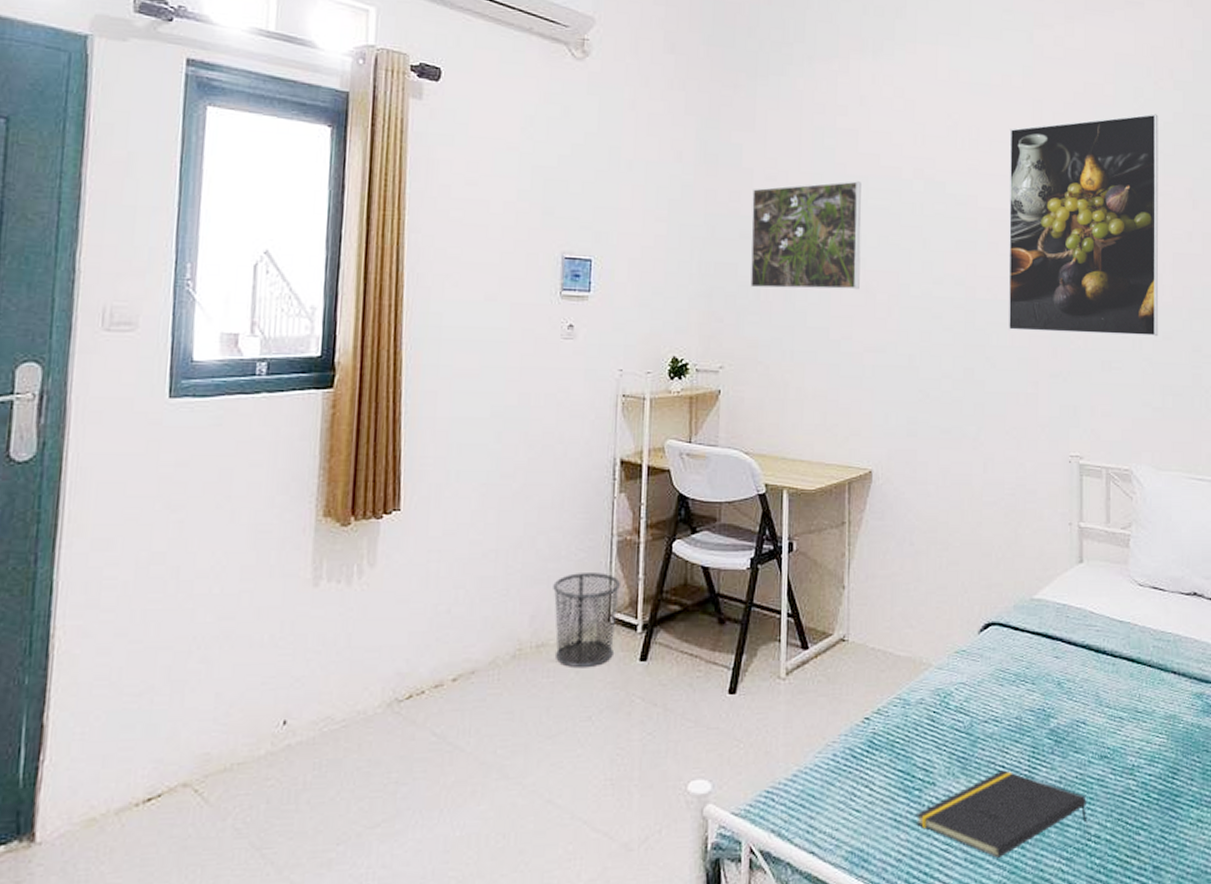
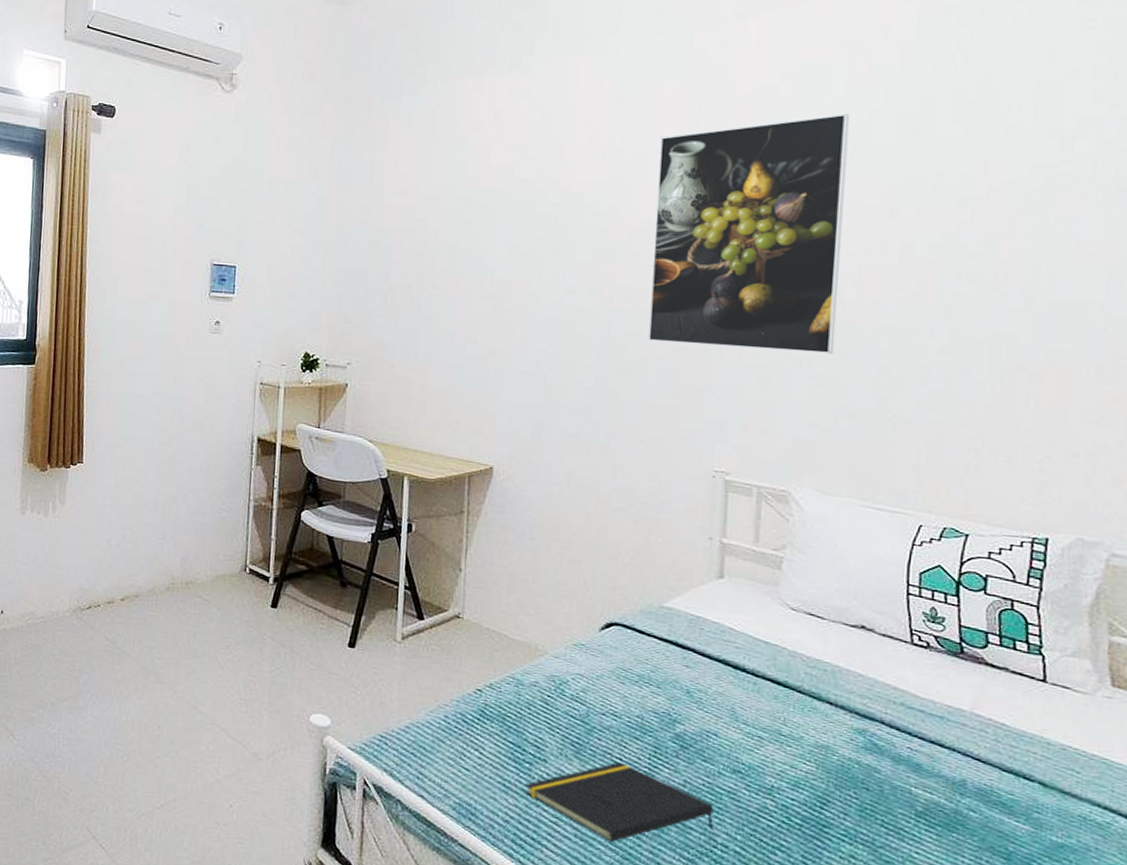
waste bin: present [553,573,621,668] -> none [200,528,257,607]
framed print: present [750,181,861,290] -> none [378,194,492,297]

